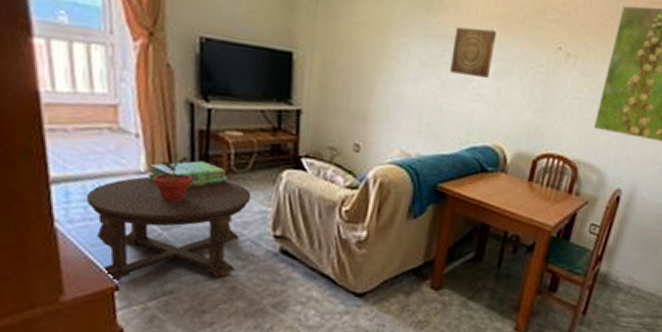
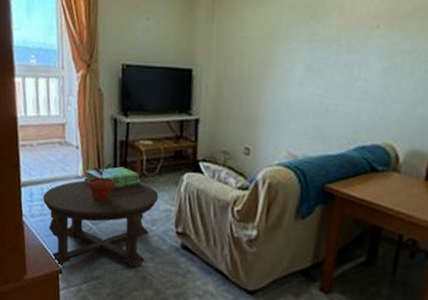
wall art: present [450,26,496,78] -> none [335,27,383,75]

